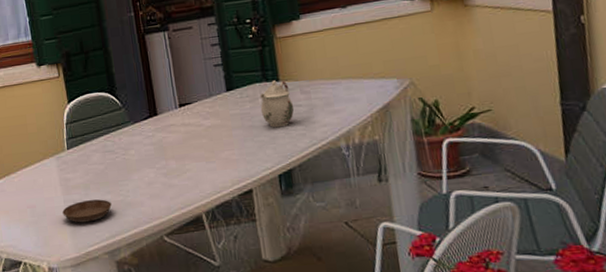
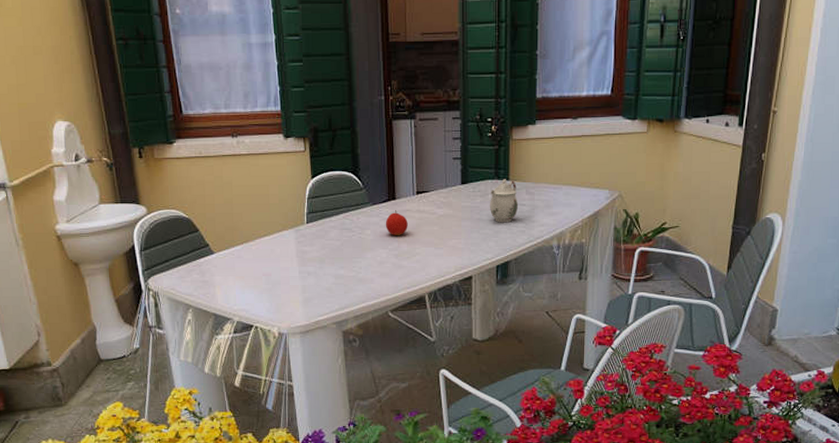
saucer: present [62,199,112,223] -> none [296,273,344,294]
fruit: none [149,126,174,153] -> present [385,210,408,235]

